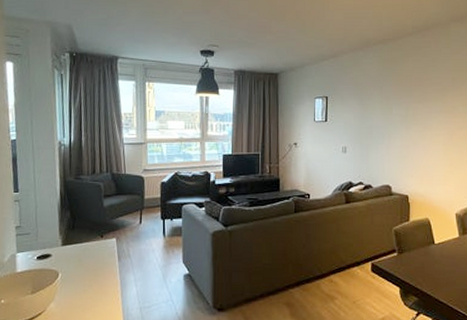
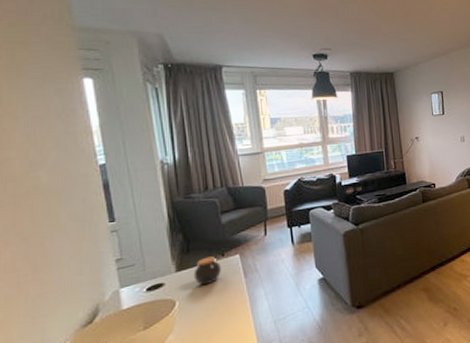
jar: none [75,236,100,263] -> present [193,256,222,286]

